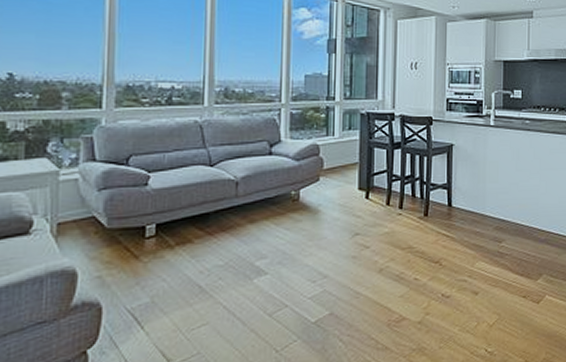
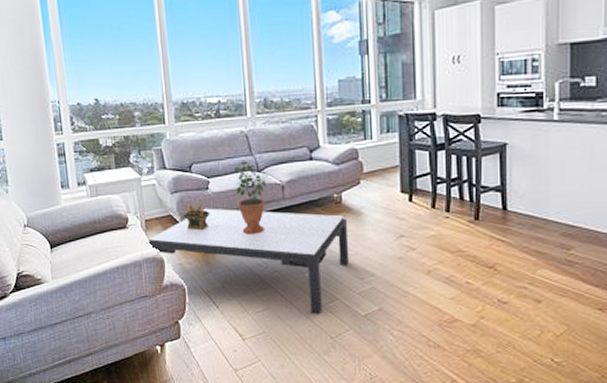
coffee table: none [55,207,304,326] -> present [146,208,350,315]
decorative box: none [111,197,147,235] -> present [182,199,210,231]
potted plant: none [182,152,221,239] -> present [235,159,268,235]

